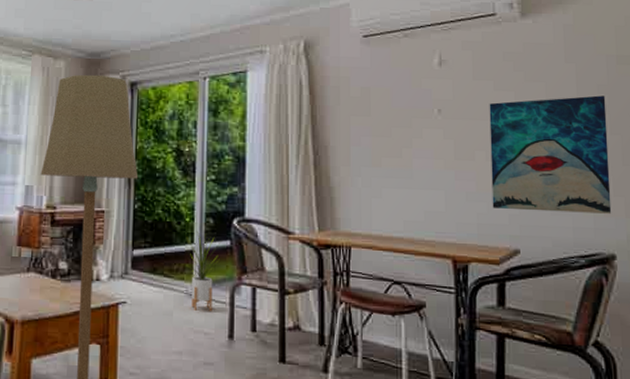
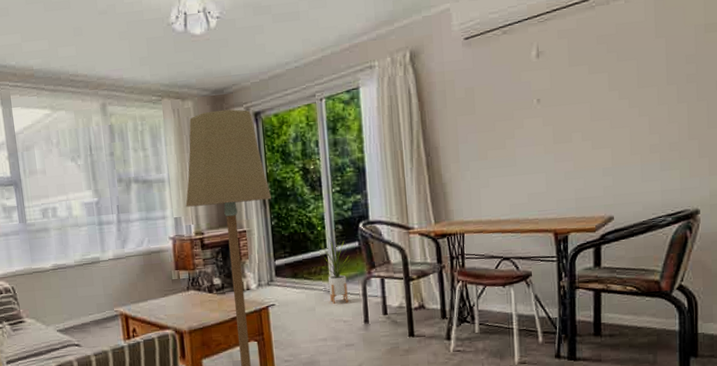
wall art: present [489,95,612,214] -> none [584,65,697,183]

